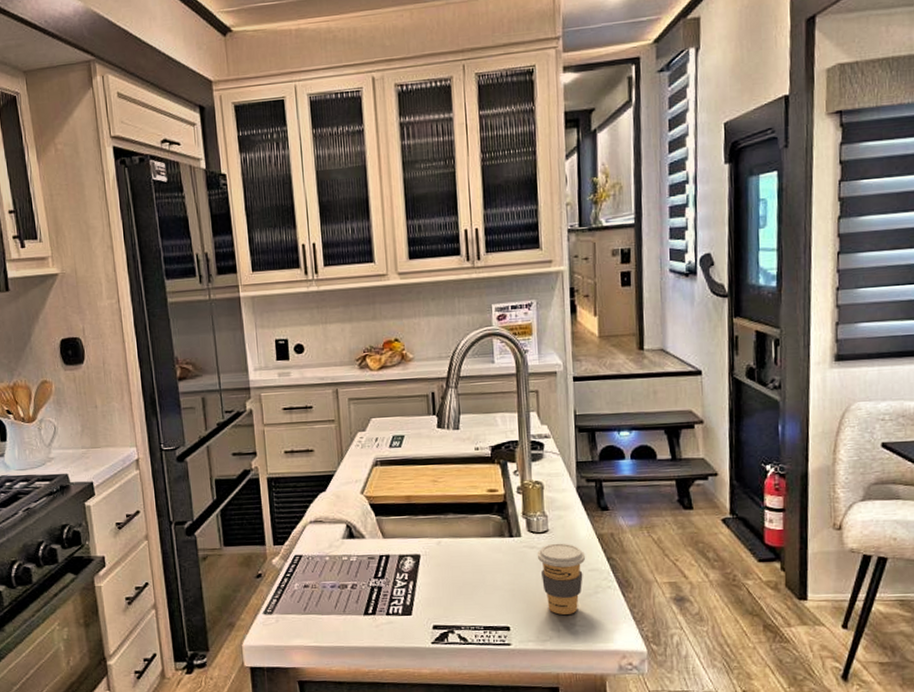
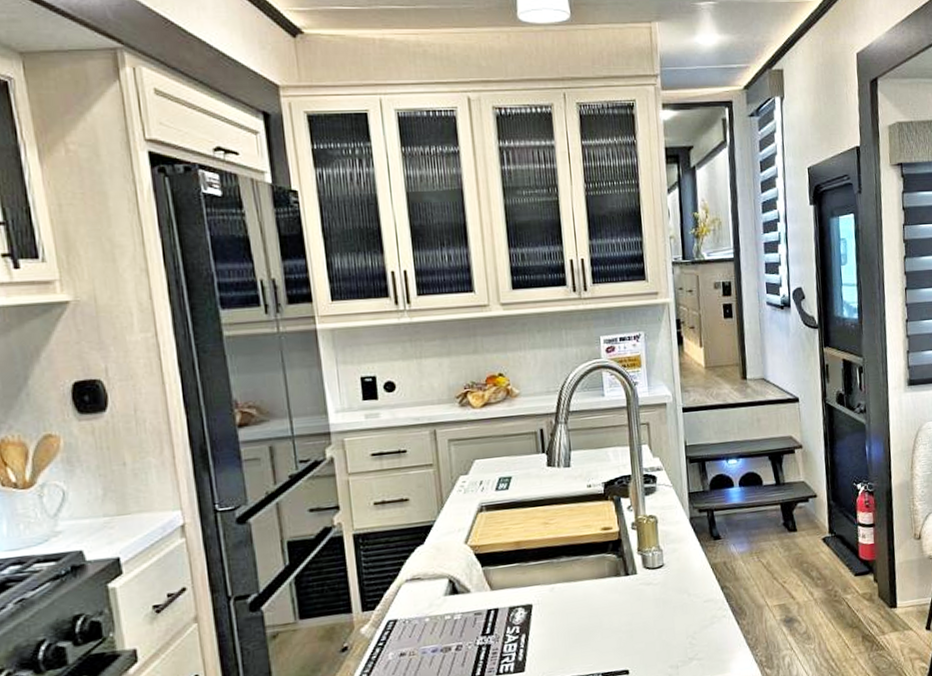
coffee cup: present [537,543,586,615] -> none [653,576,701,651]

